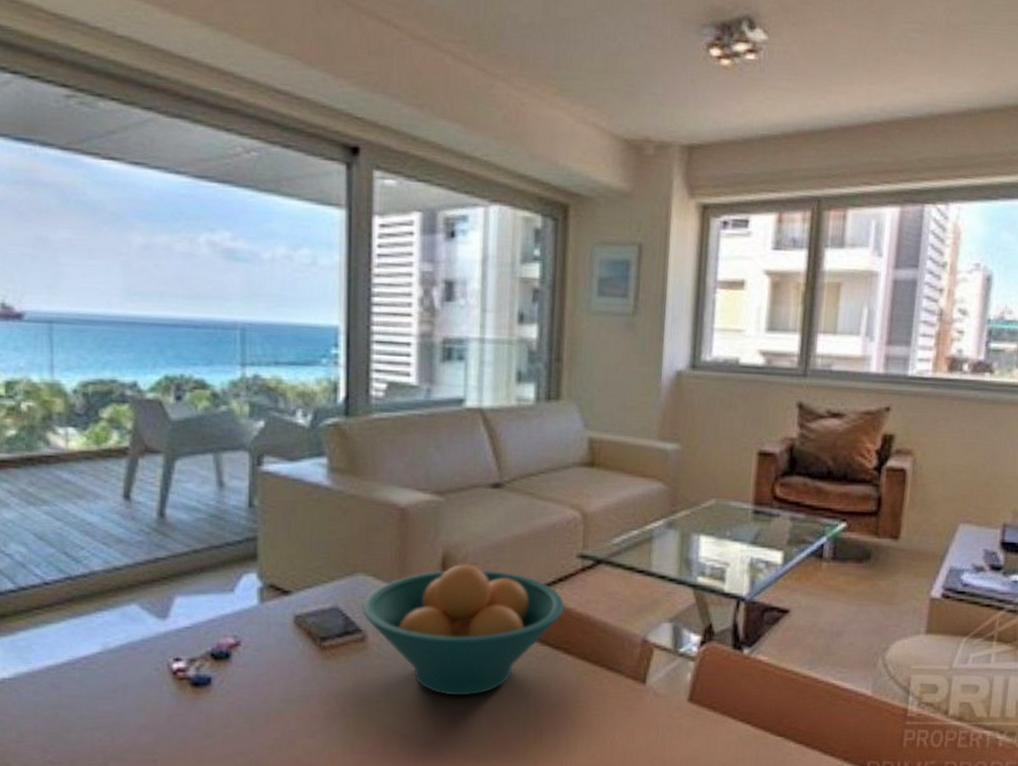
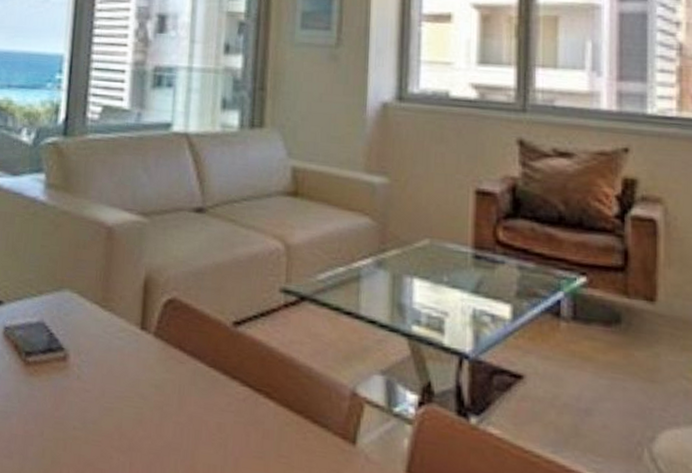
fruit bowl: present [362,563,565,695] -> none [66,288,266,434]

